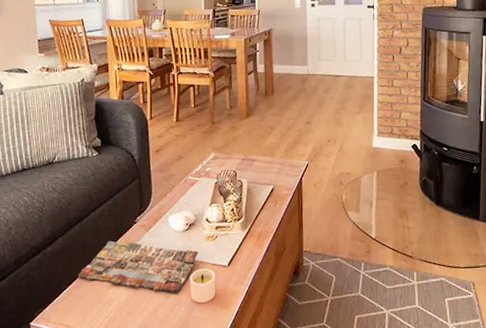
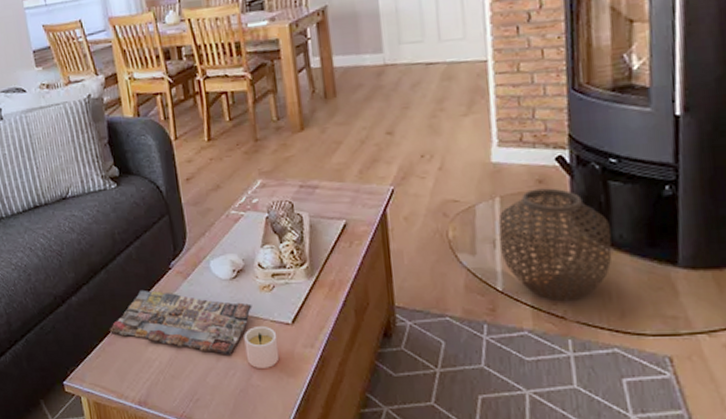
woven basket: none [375,166,442,246] -> present [498,188,612,302]

